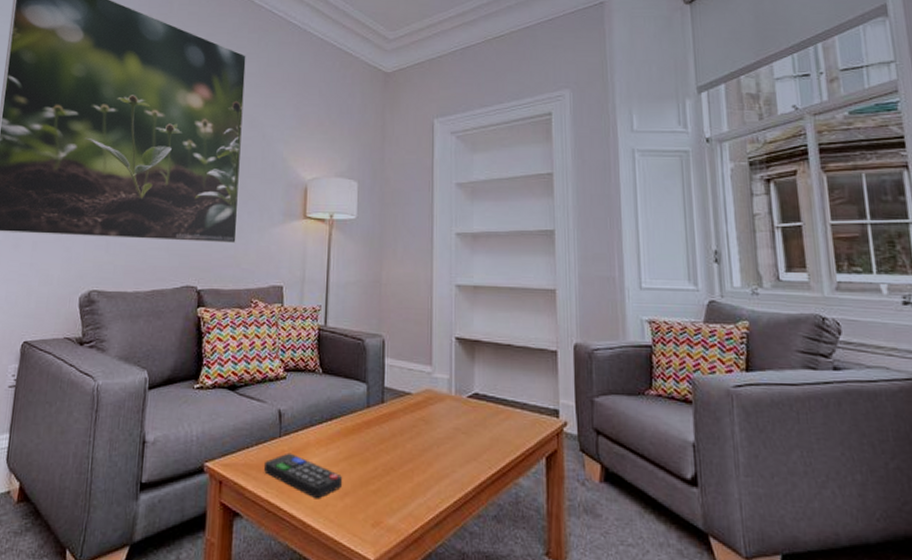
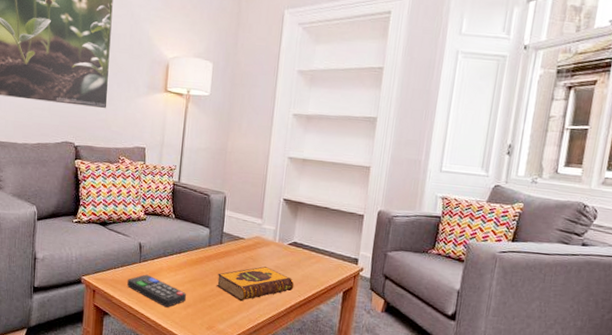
hardback book: none [380,430,482,482] -> present [216,266,295,302]

